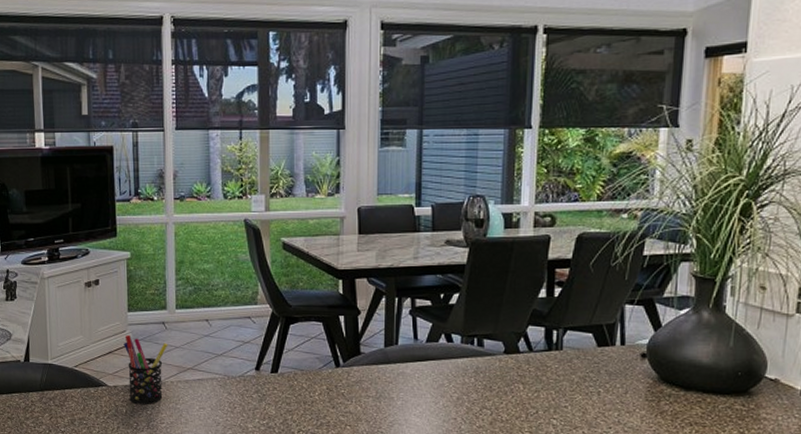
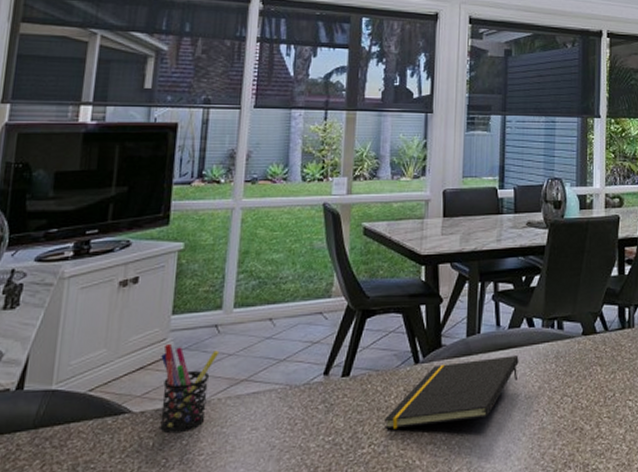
notepad: none [310,367,437,421] -> present [383,355,519,430]

